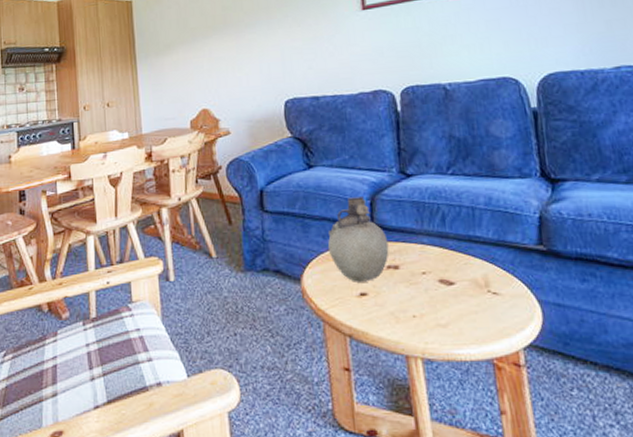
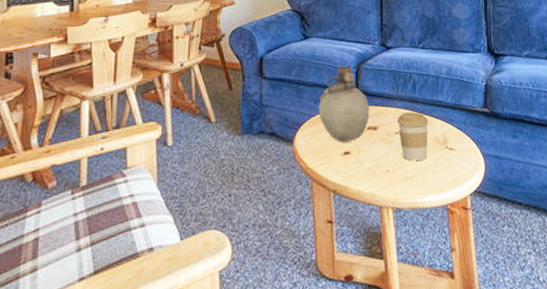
coffee cup: none [423,249,465,306] -> present [397,112,429,161]

